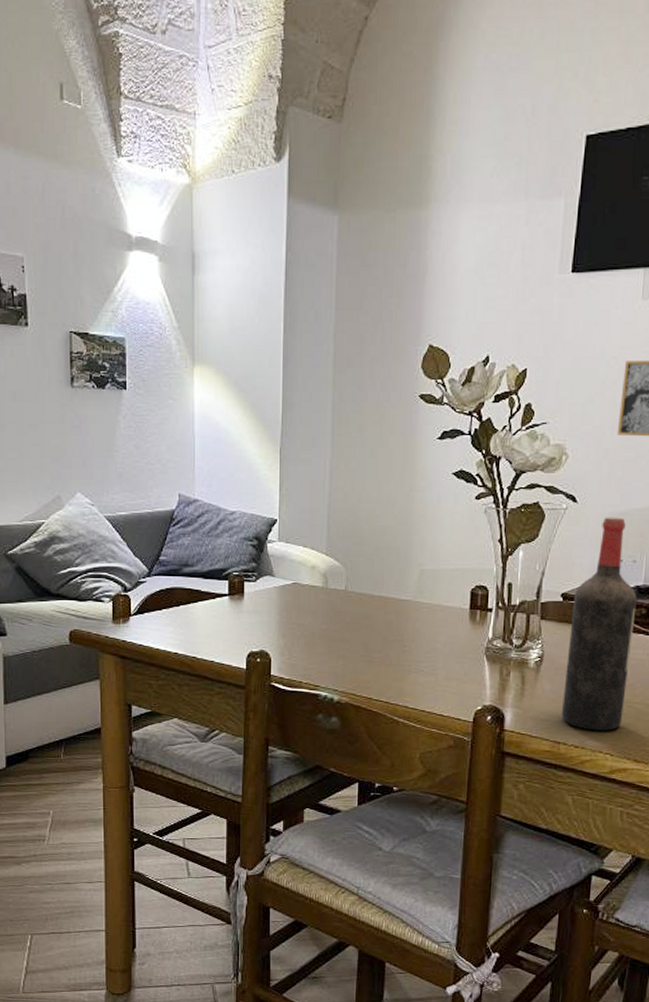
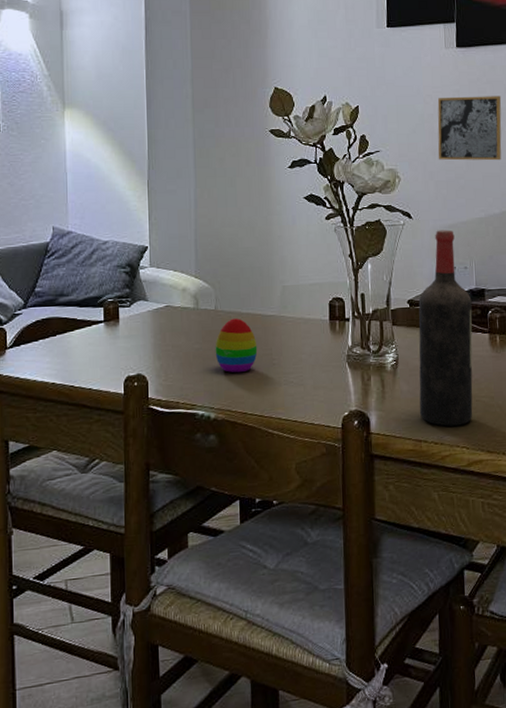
decorative egg: none [342,601,388,657] -> present [215,318,258,373]

